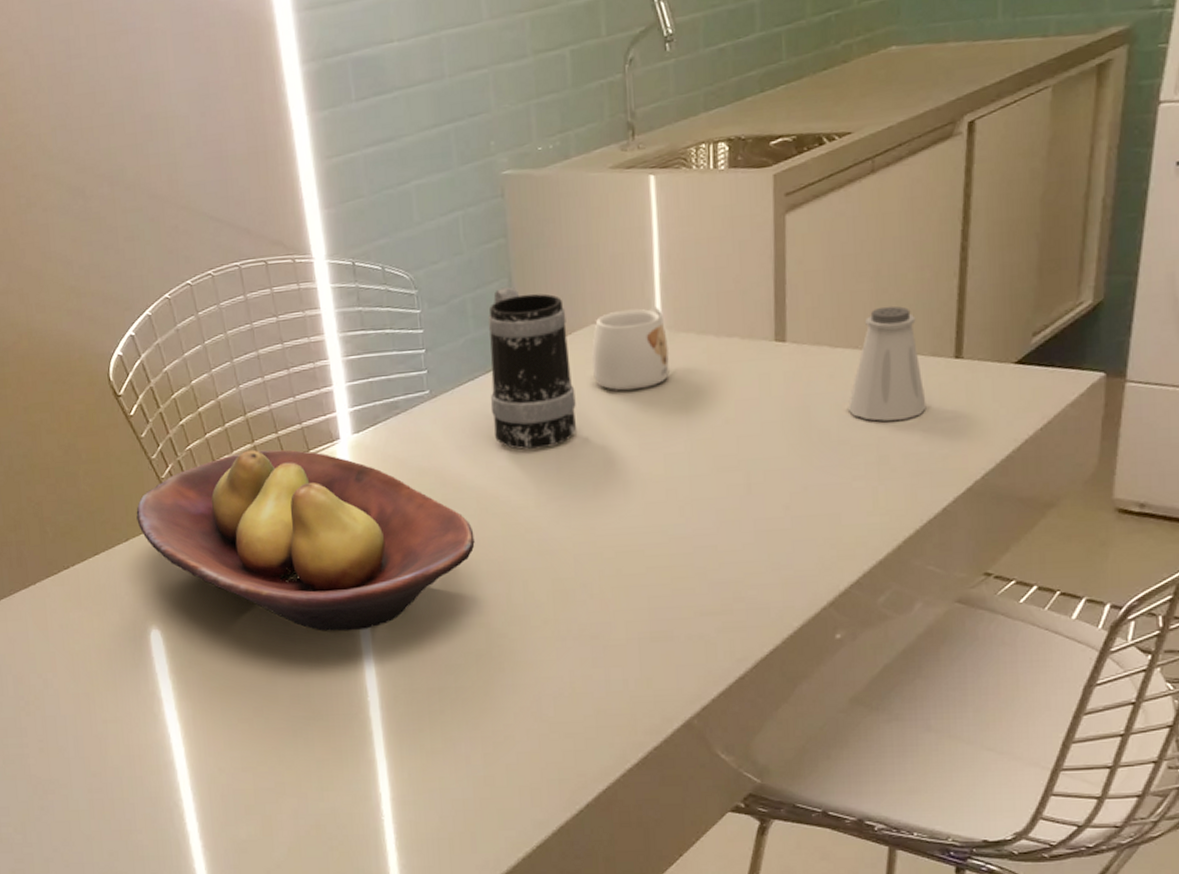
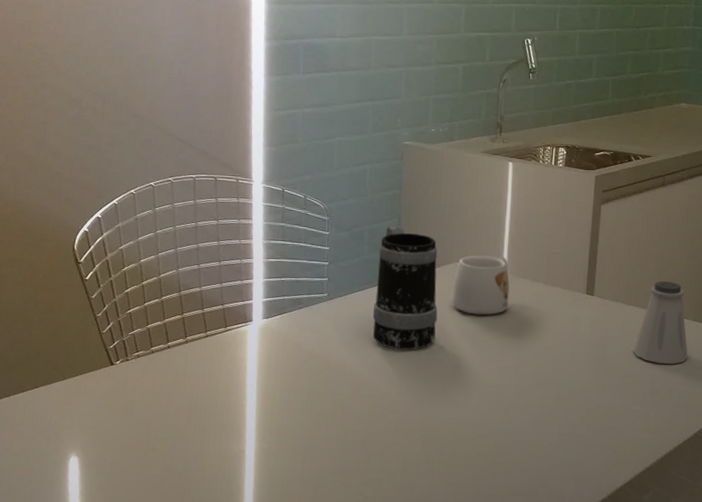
fruit bowl: present [136,449,475,632] -> none [75,320,347,477]

